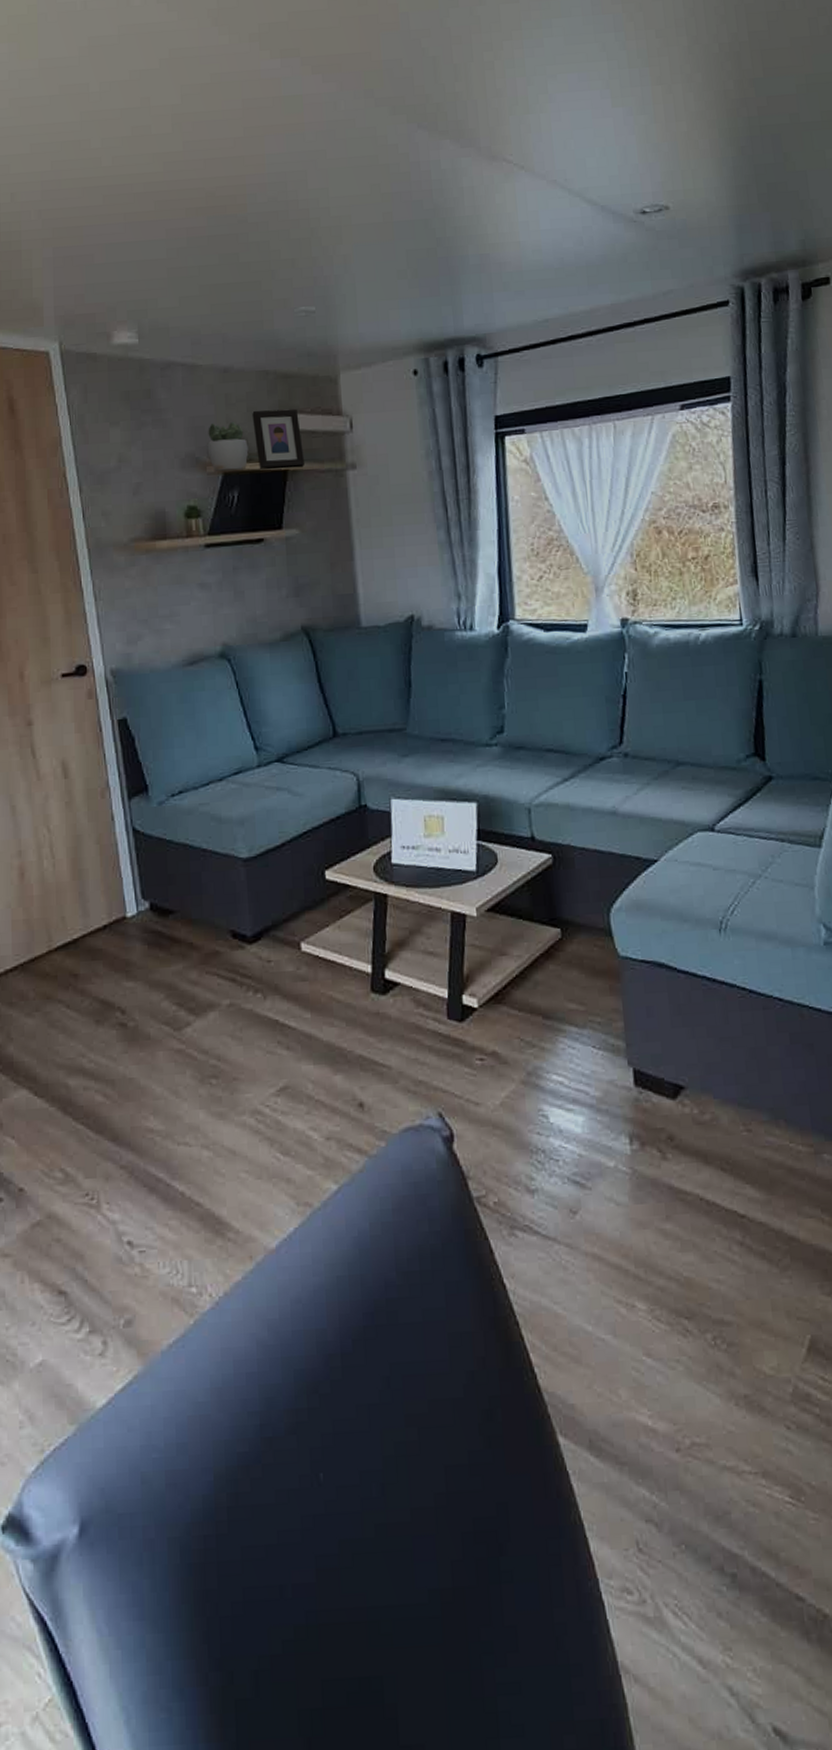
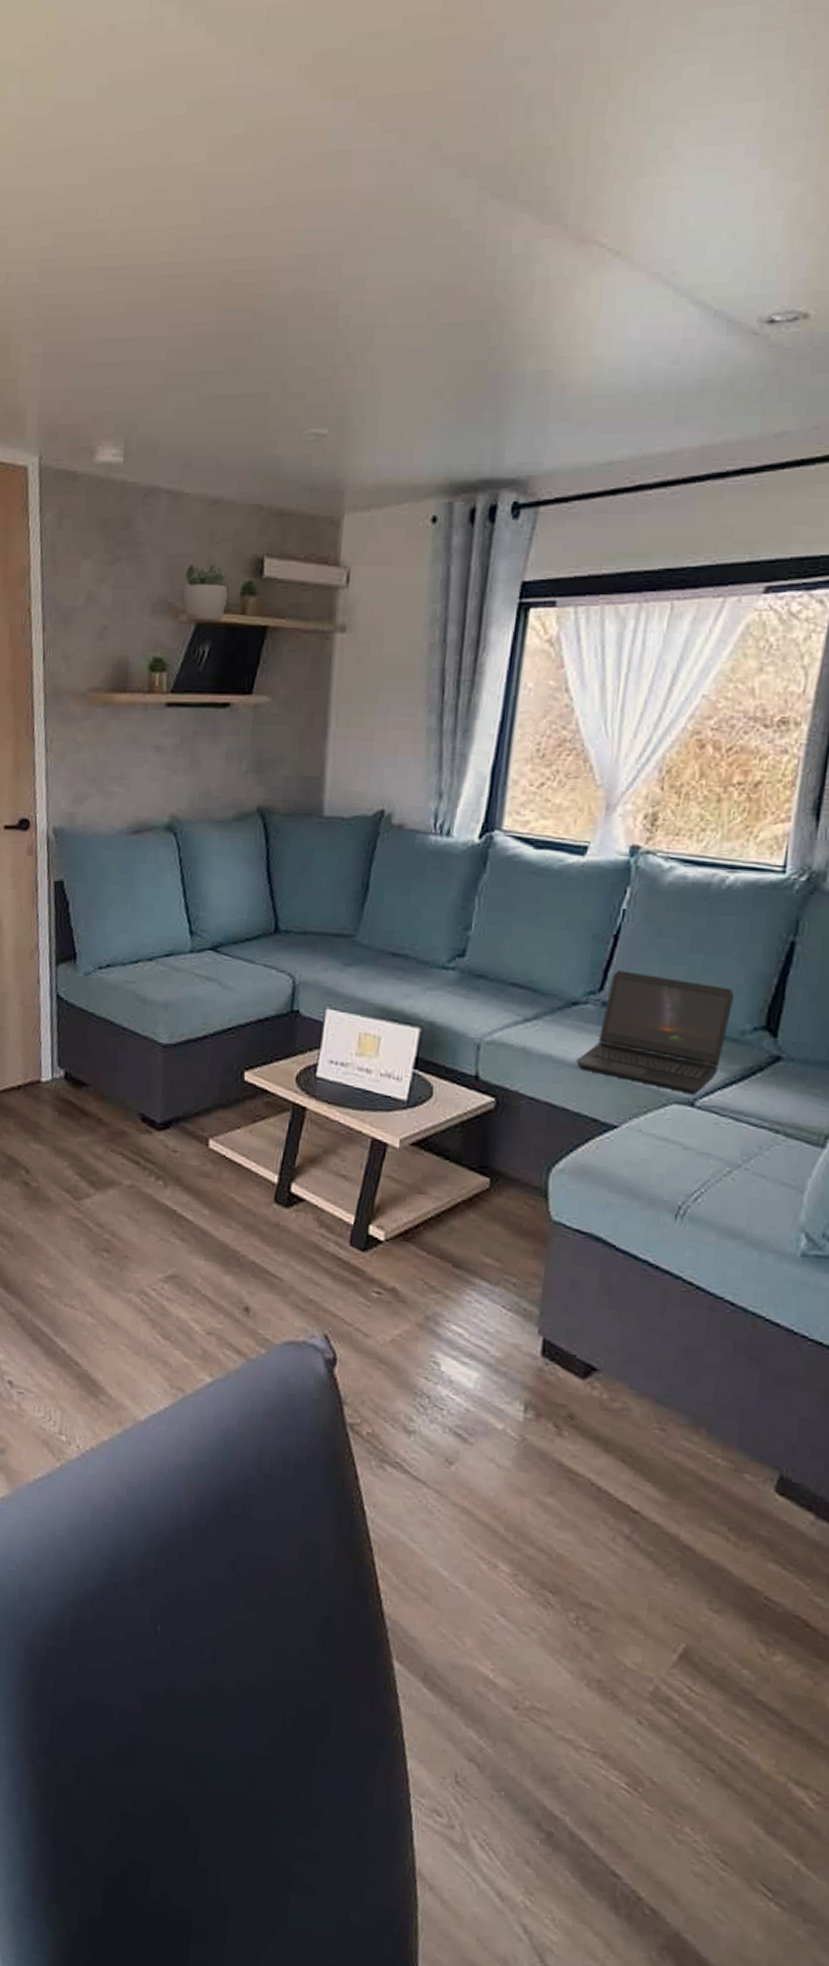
picture frame: present [252,409,304,470] -> none [236,552,290,625]
laptop computer: none [612,724,727,822] -> present [576,970,735,1095]

